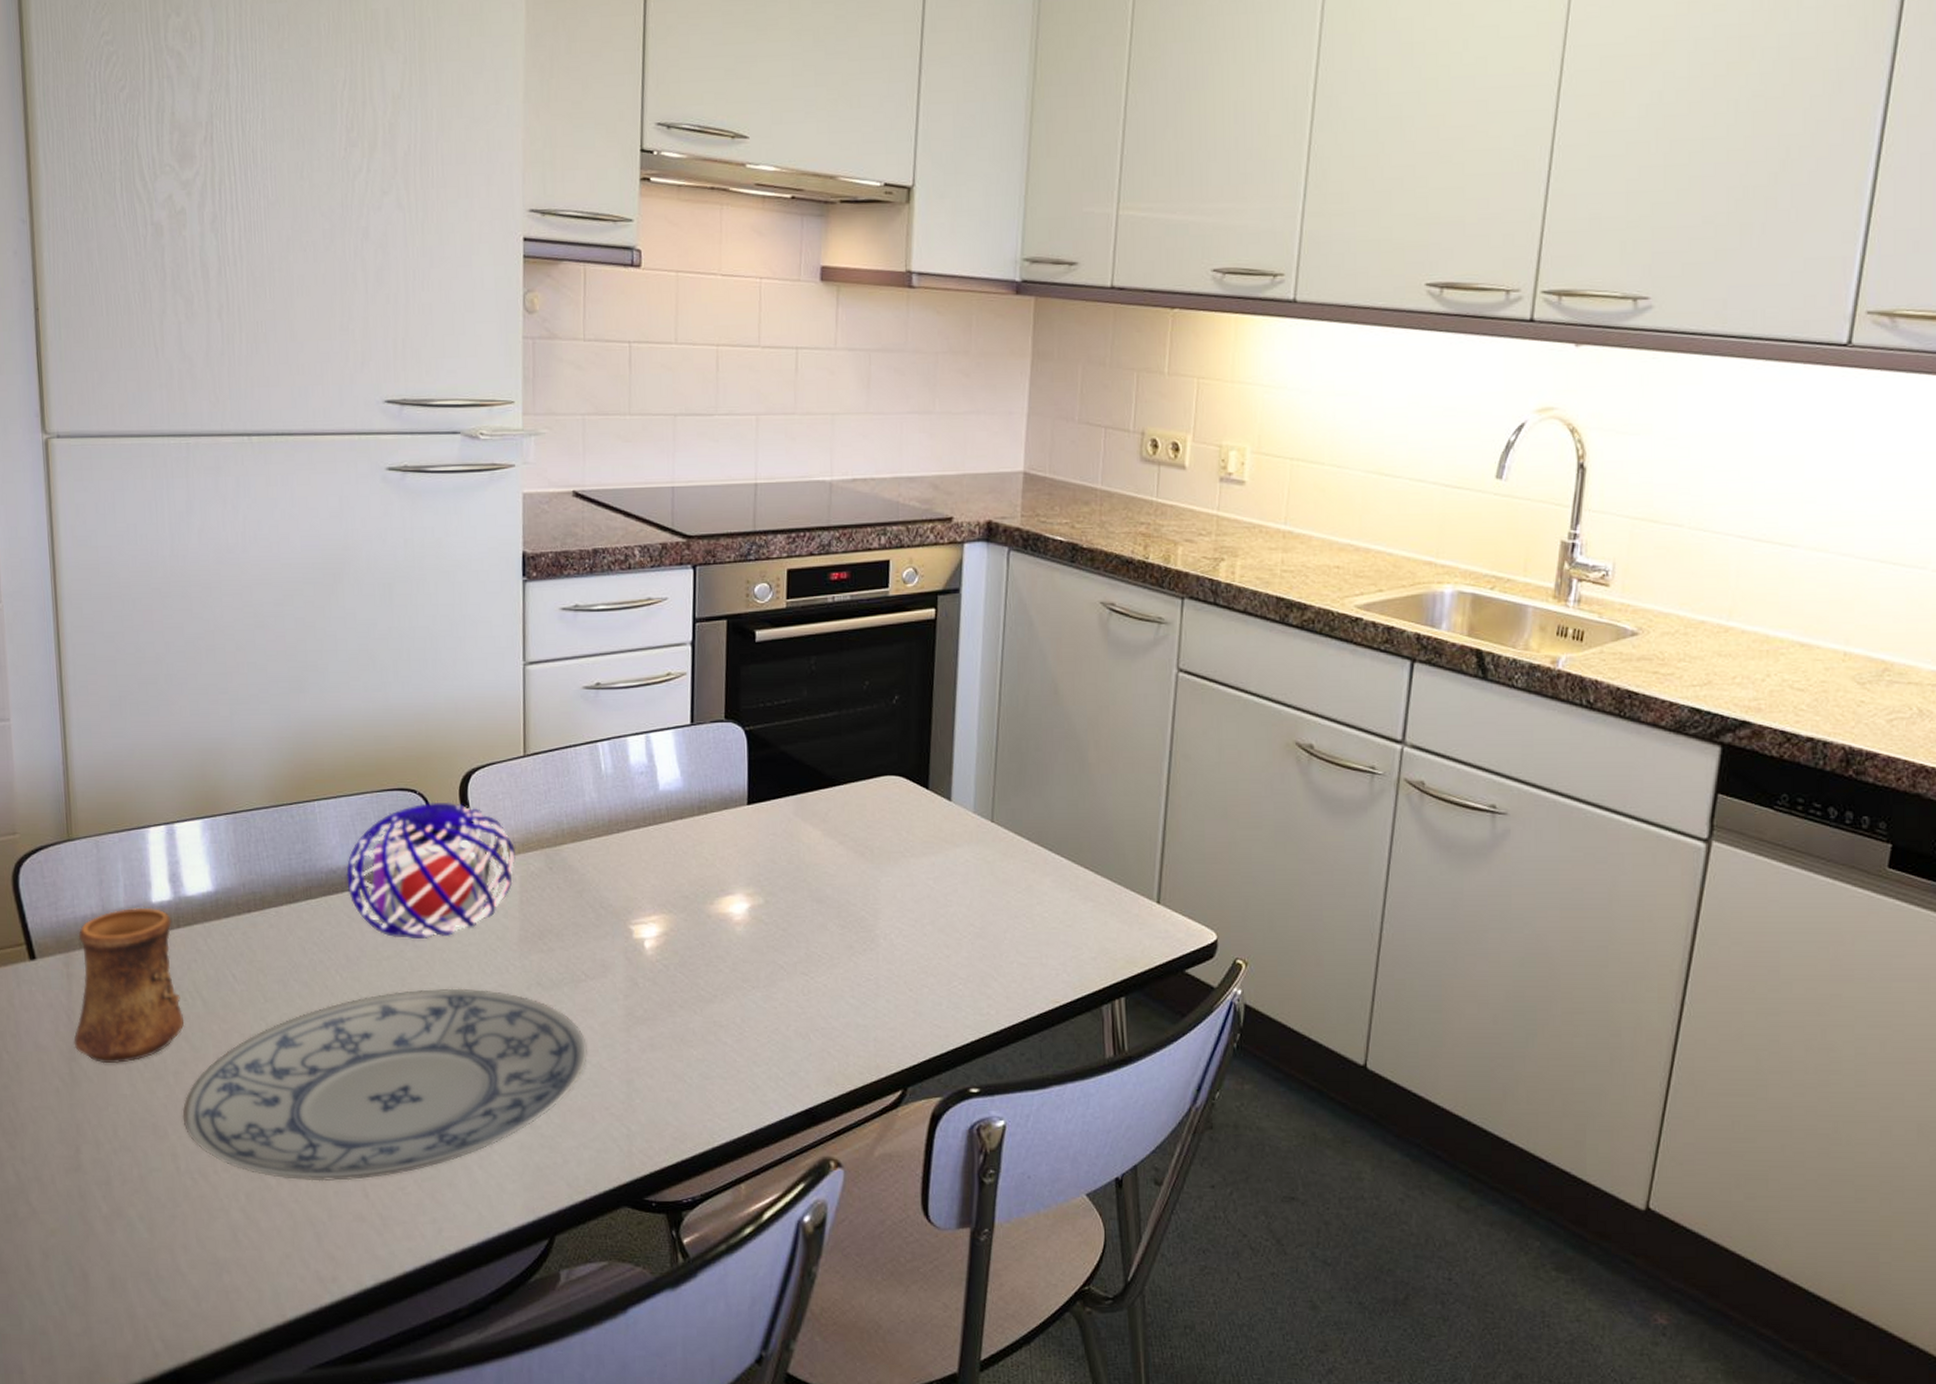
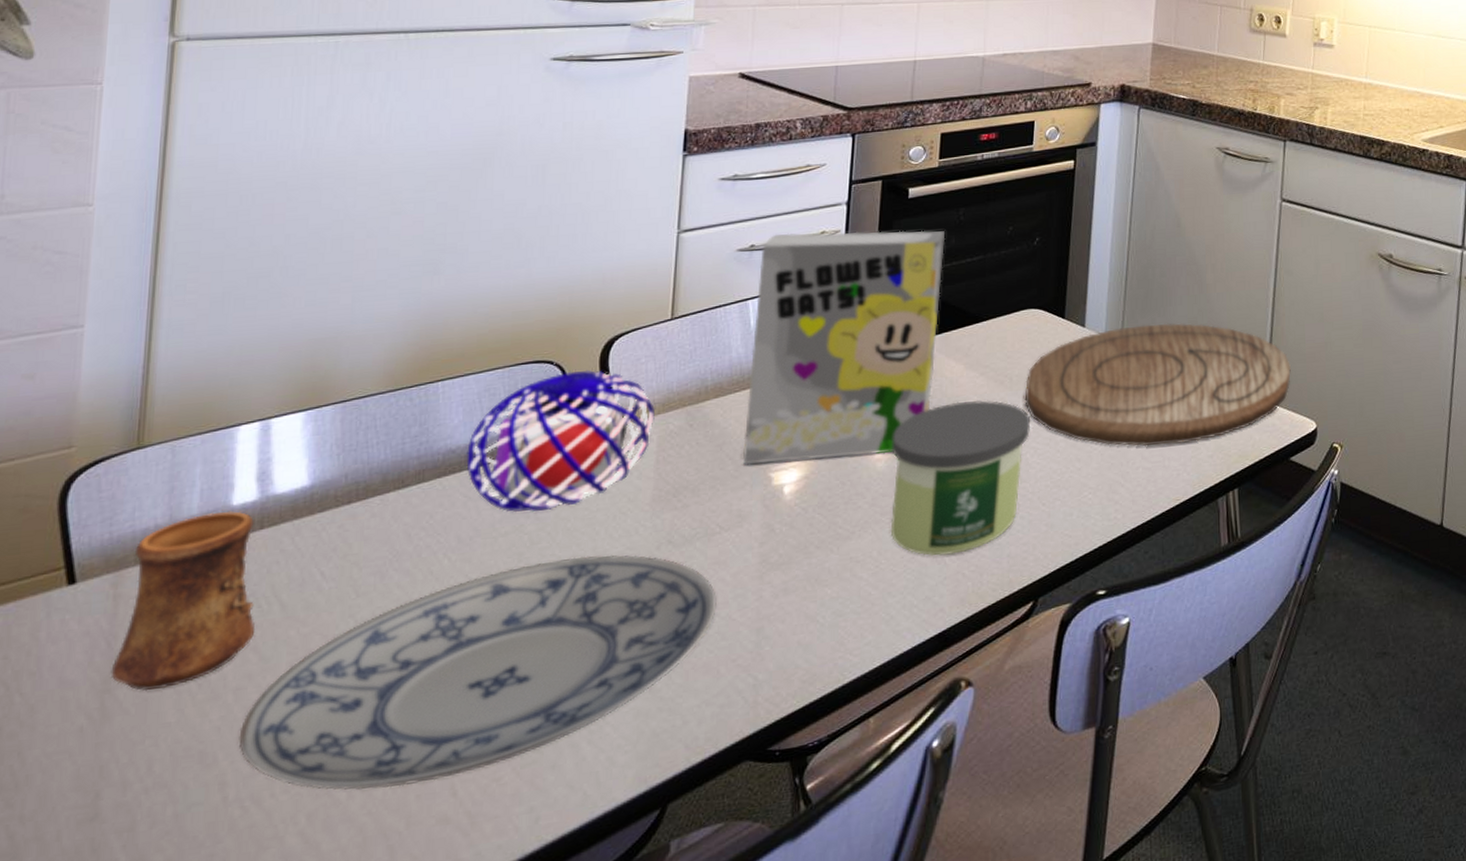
cereal box: none [602,672,797,918] -> present [742,230,946,465]
candle: none [750,870,895,1031] -> present [890,400,1031,557]
cutting board: none [887,804,1187,940] -> present [1024,323,1291,447]

